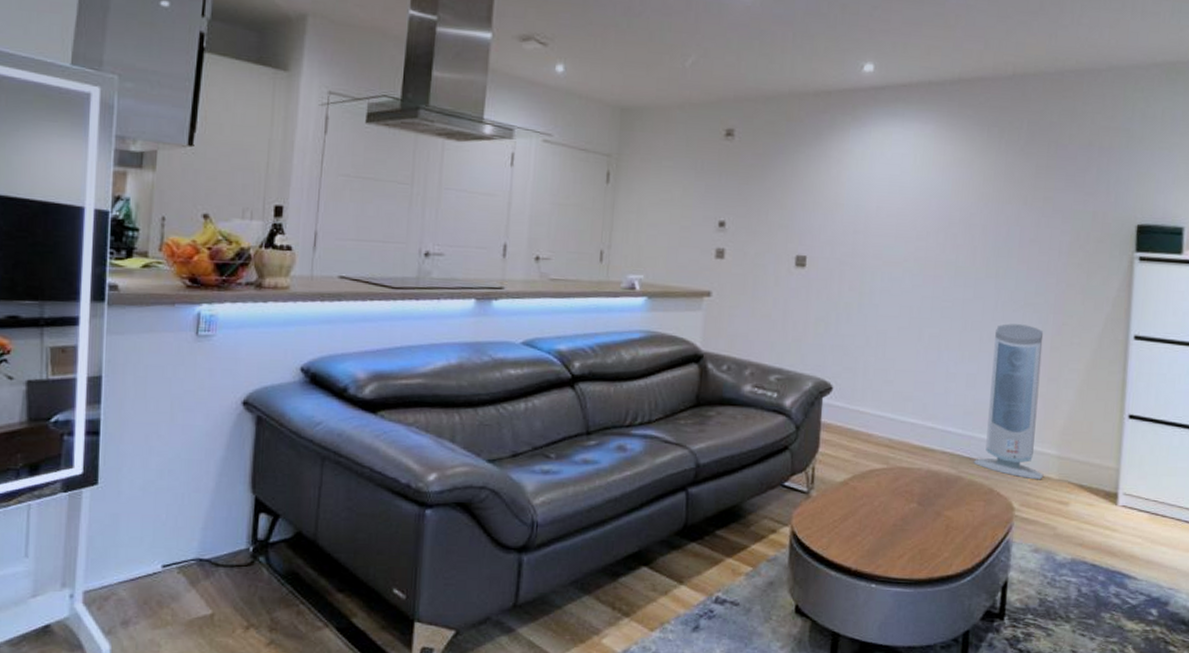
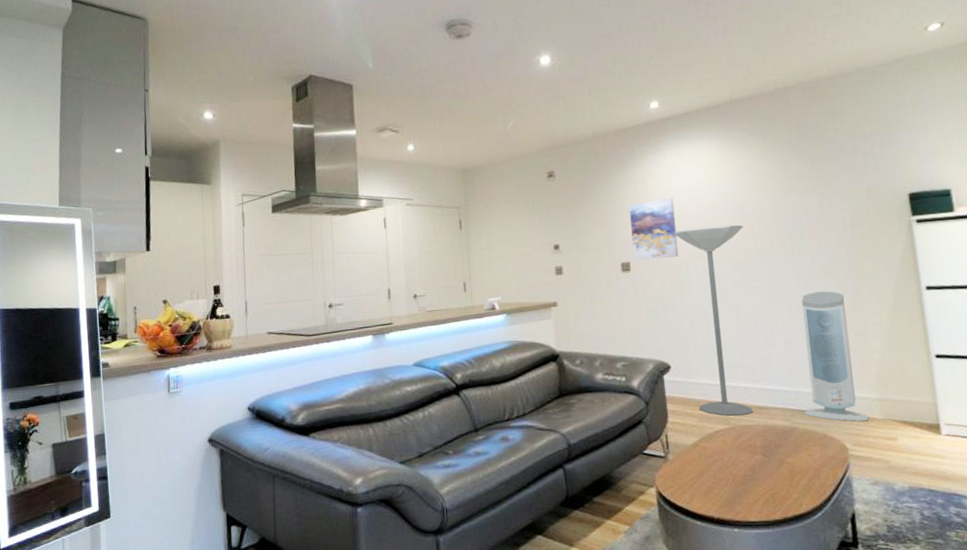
wall art: none [811,185,871,258] -> present [629,198,679,260]
floor lamp: none [856,226,946,455] -> present [674,225,753,416]

